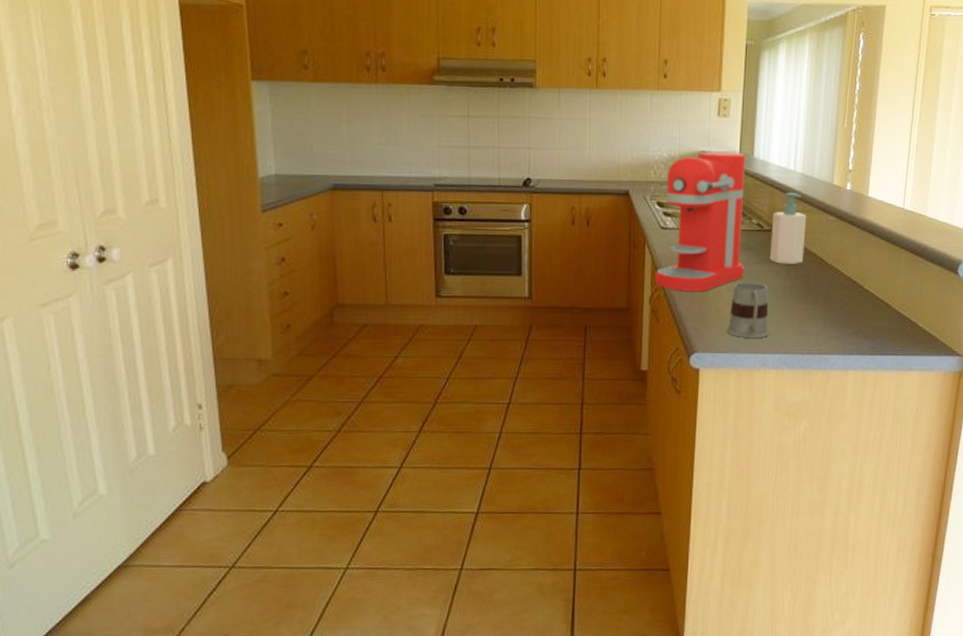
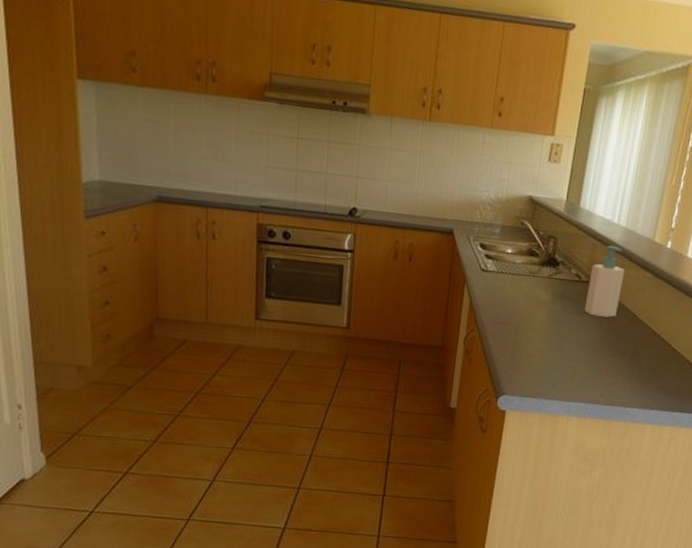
coffee maker: present [654,152,746,292] -> none [470,197,572,337]
mug: present [727,282,770,339] -> none [536,330,580,387]

